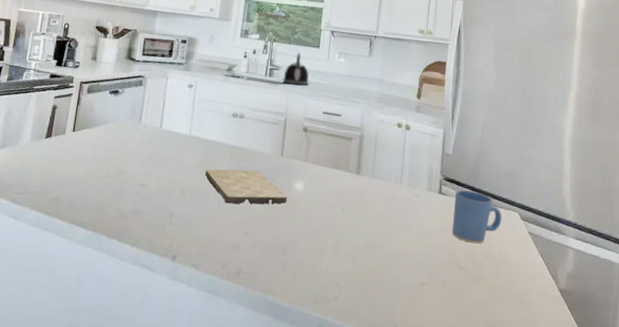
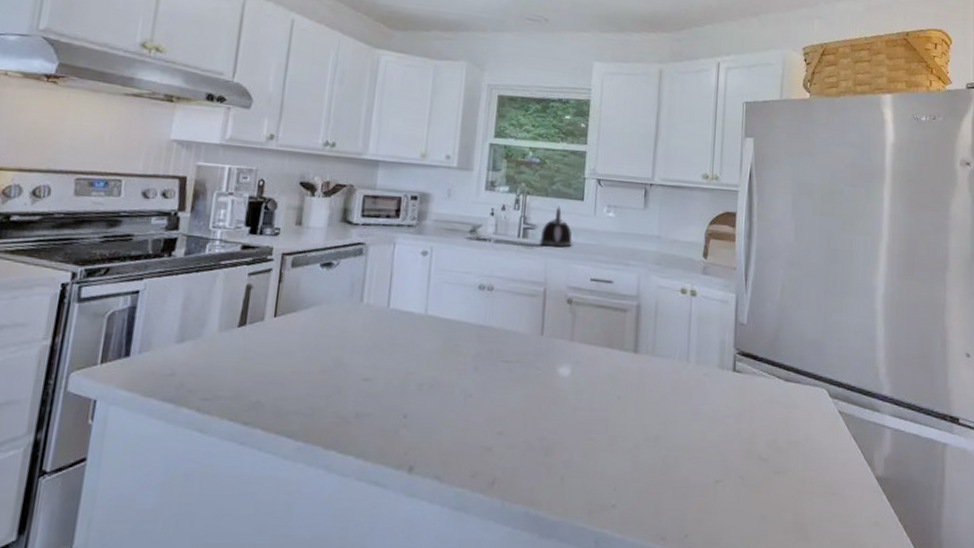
cutting board: present [204,169,288,205] -> none [446,354,551,398]
mug: present [451,190,502,244] -> none [749,365,808,429]

